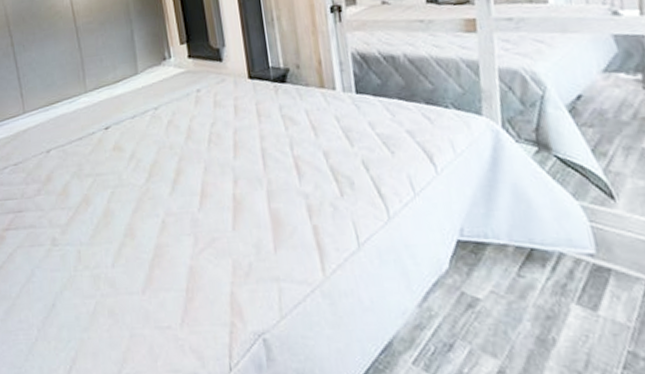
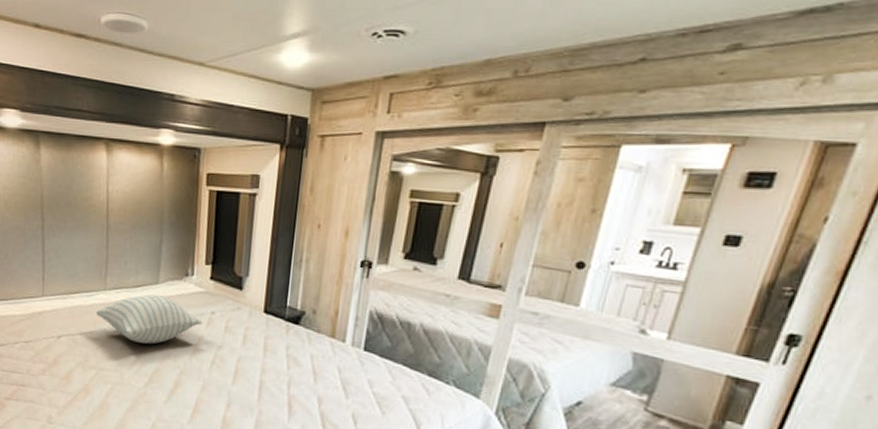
pillow: none [82,85,191,139] -> present [96,294,203,345]

